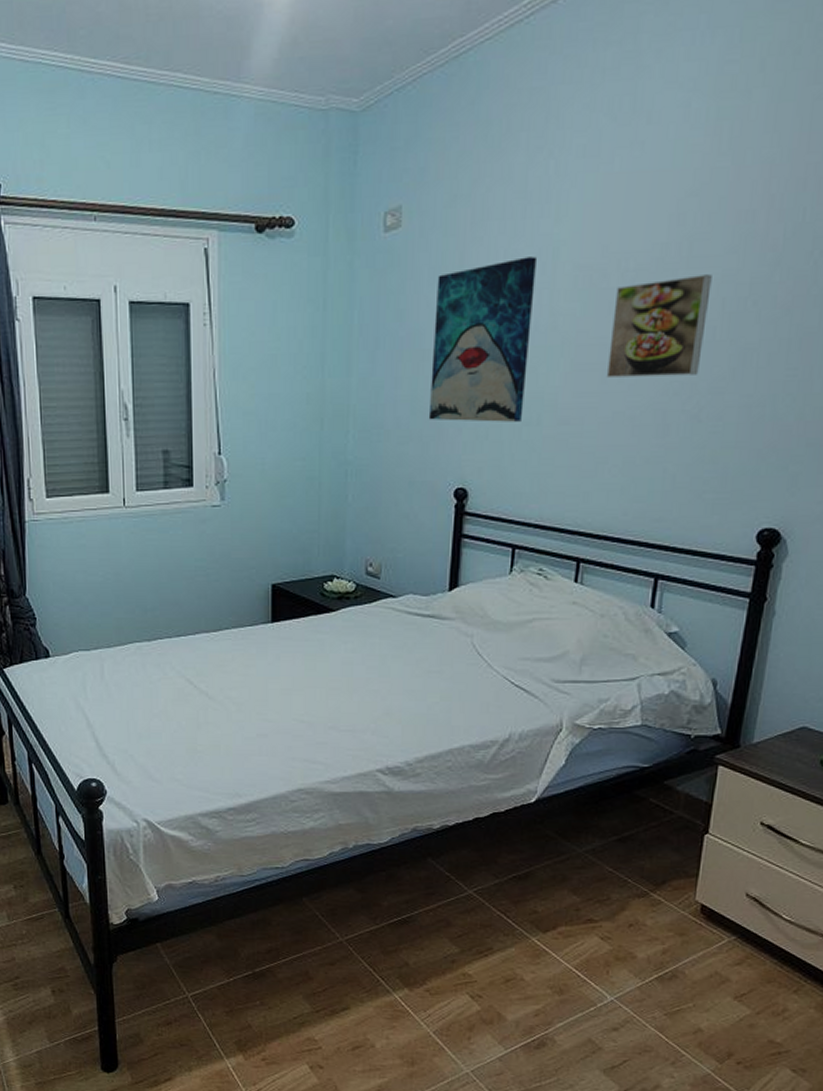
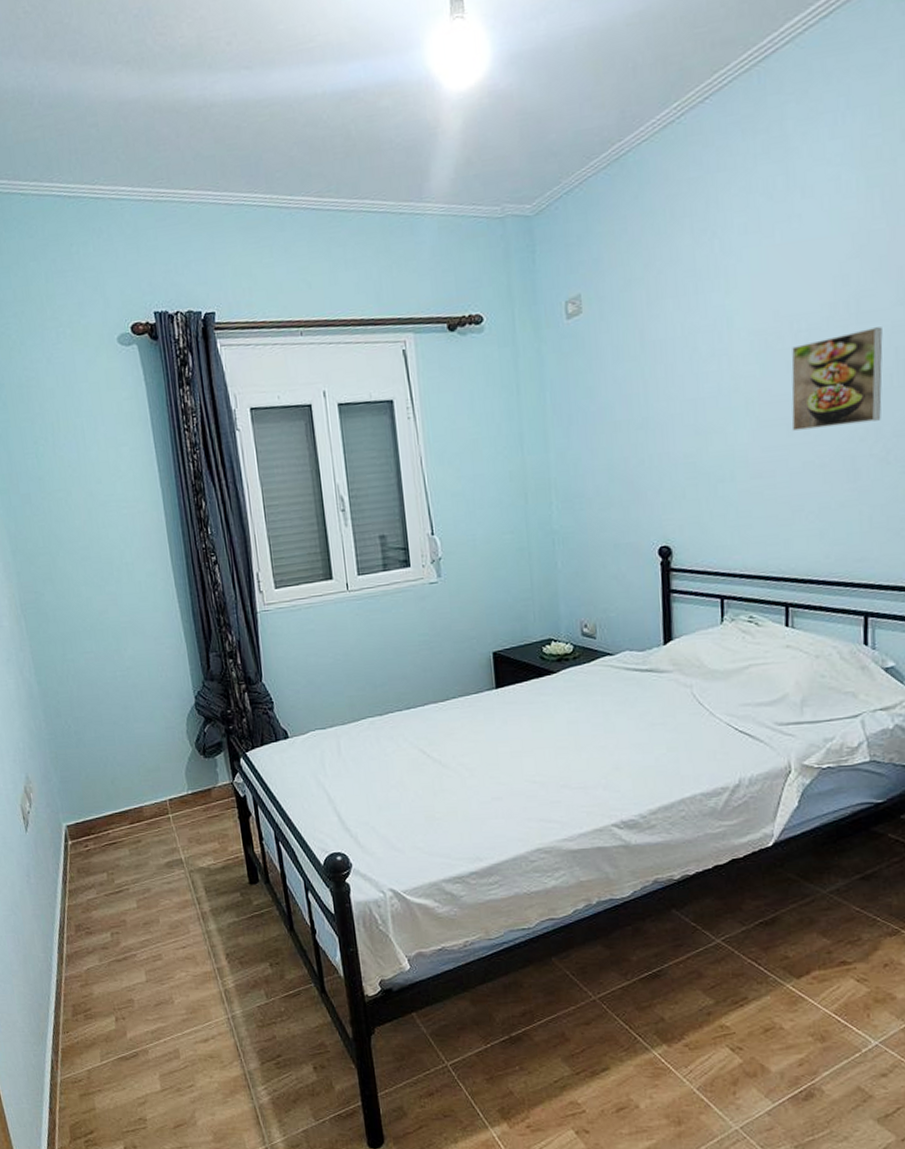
wall art: present [428,256,536,422] -> none [621,327,717,486]

